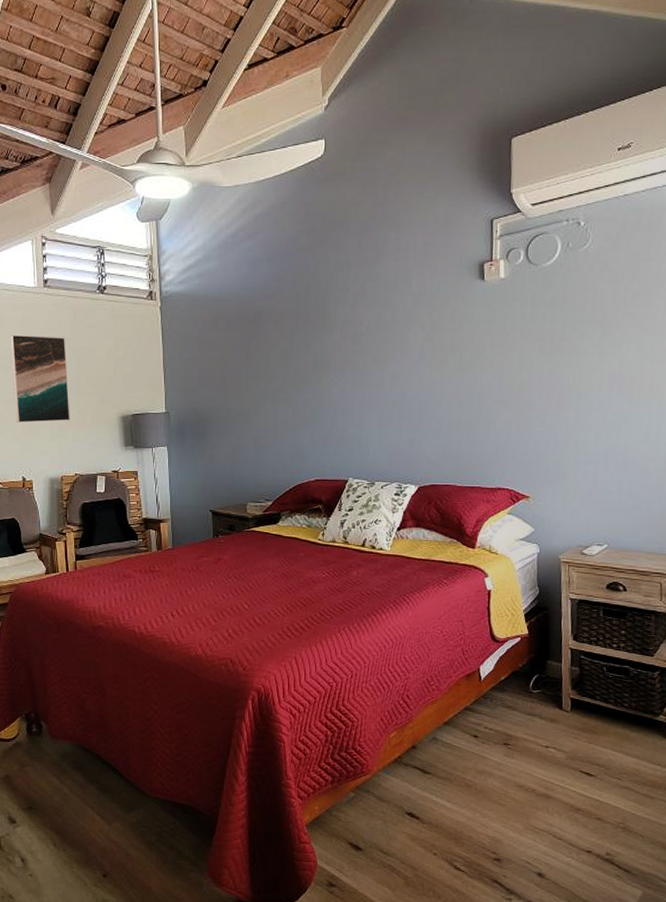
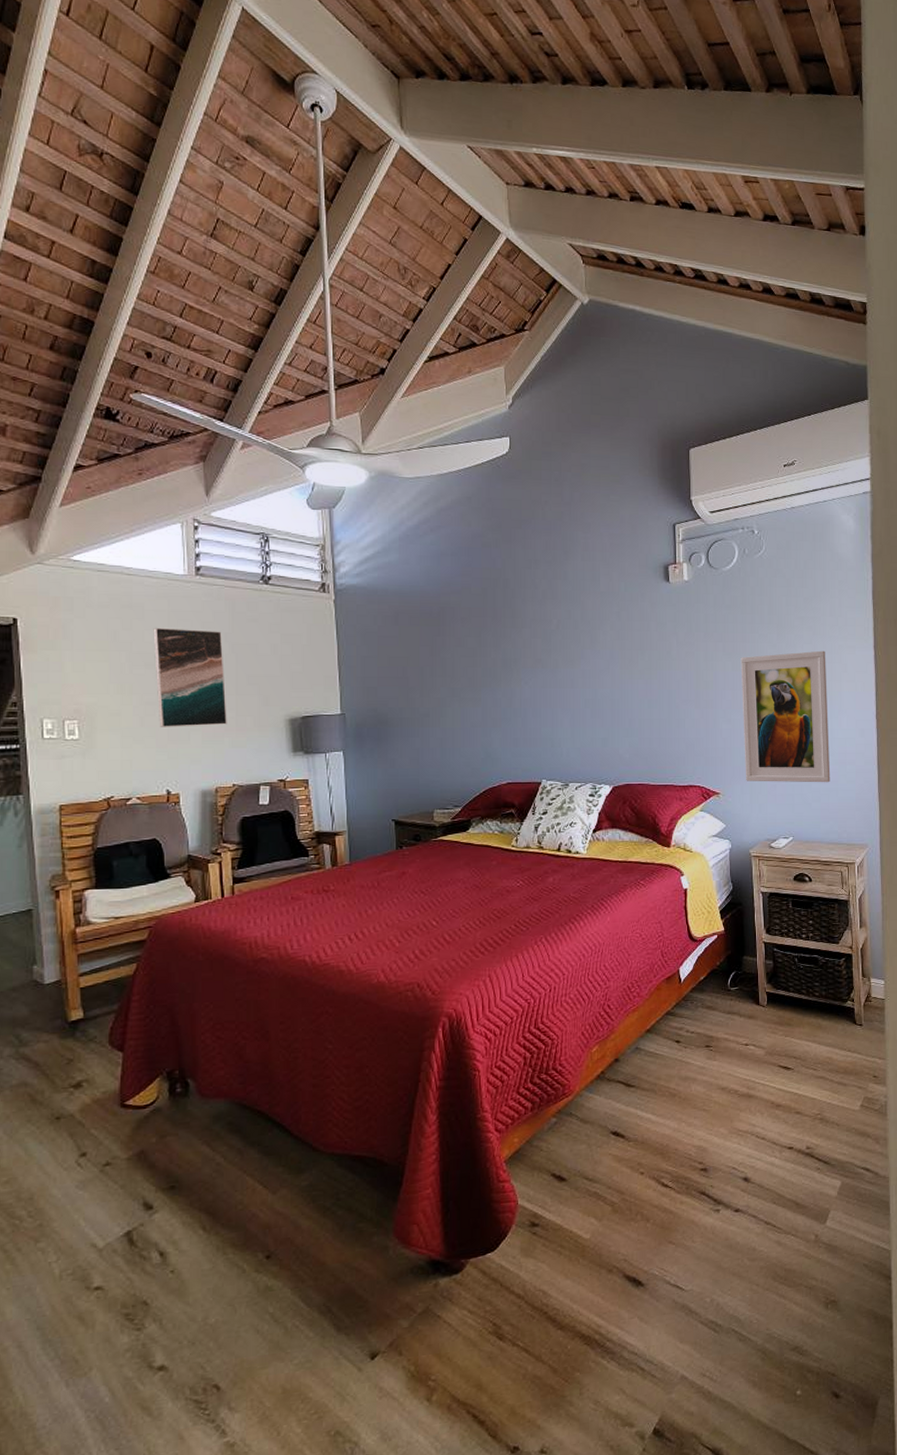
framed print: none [558,349,656,490] -> present [741,650,830,783]

